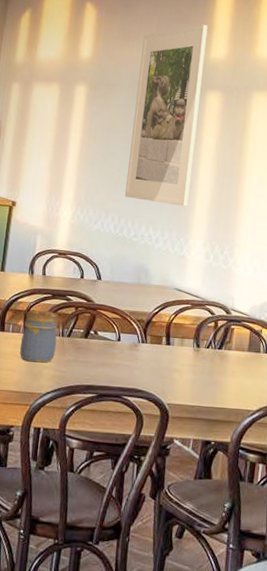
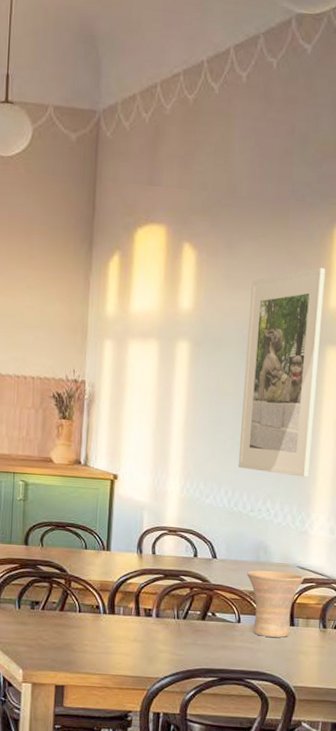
jar: present [20,309,58,363] -> none [133,591,172,646]
vase: none [128,291,181,356] -> present [246,570,304,638]

